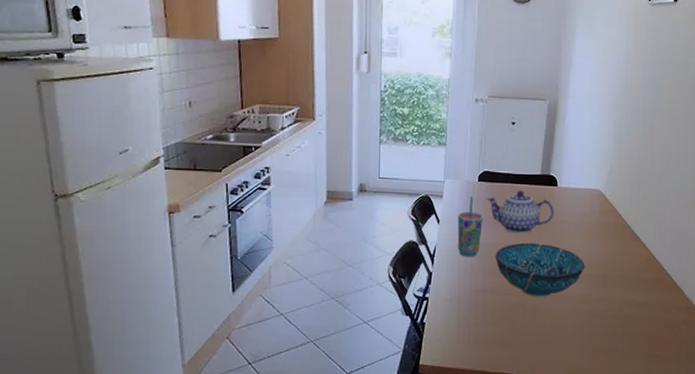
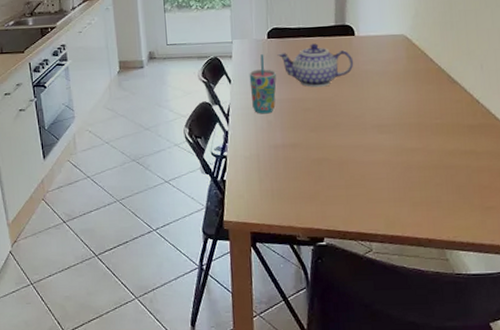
decorative bowl: present [495,242,585,297] -> none [292,95,395,150]

